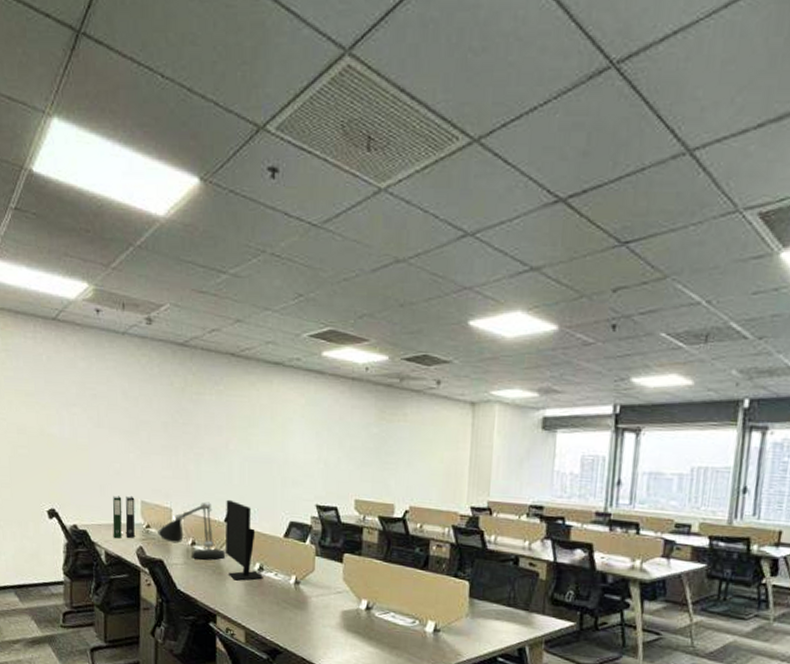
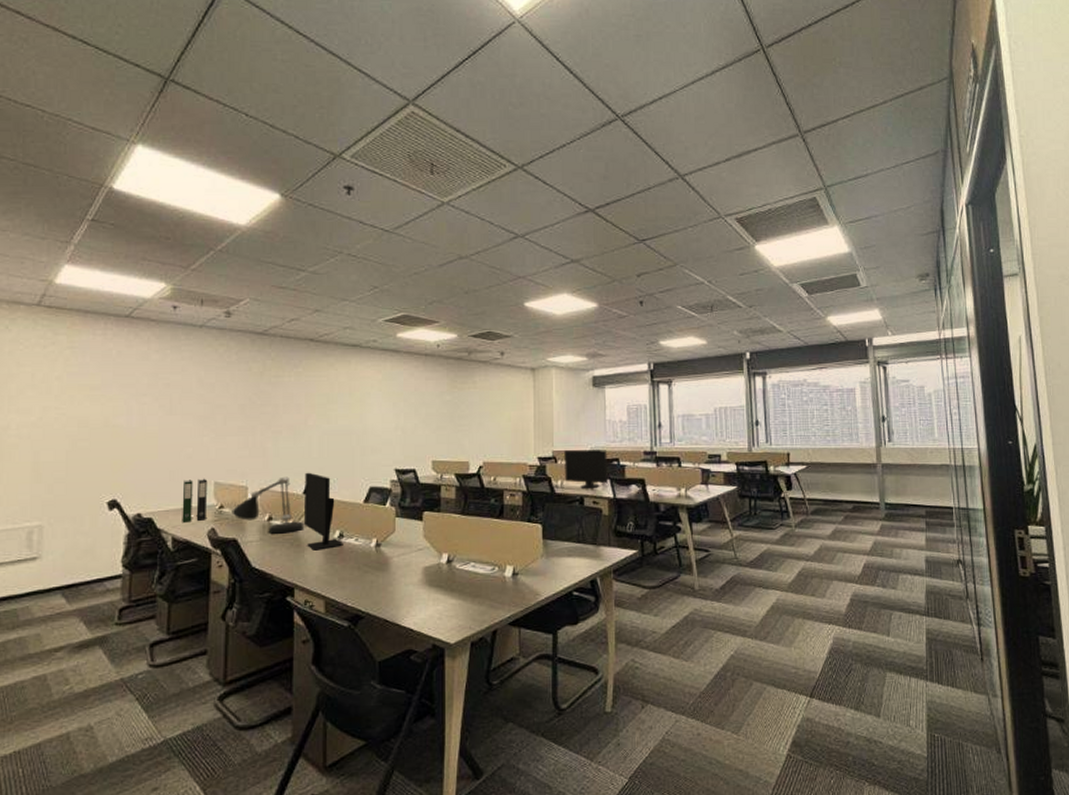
computer monitor: none [499,502,552,548] -> present [564,450,609,488]

